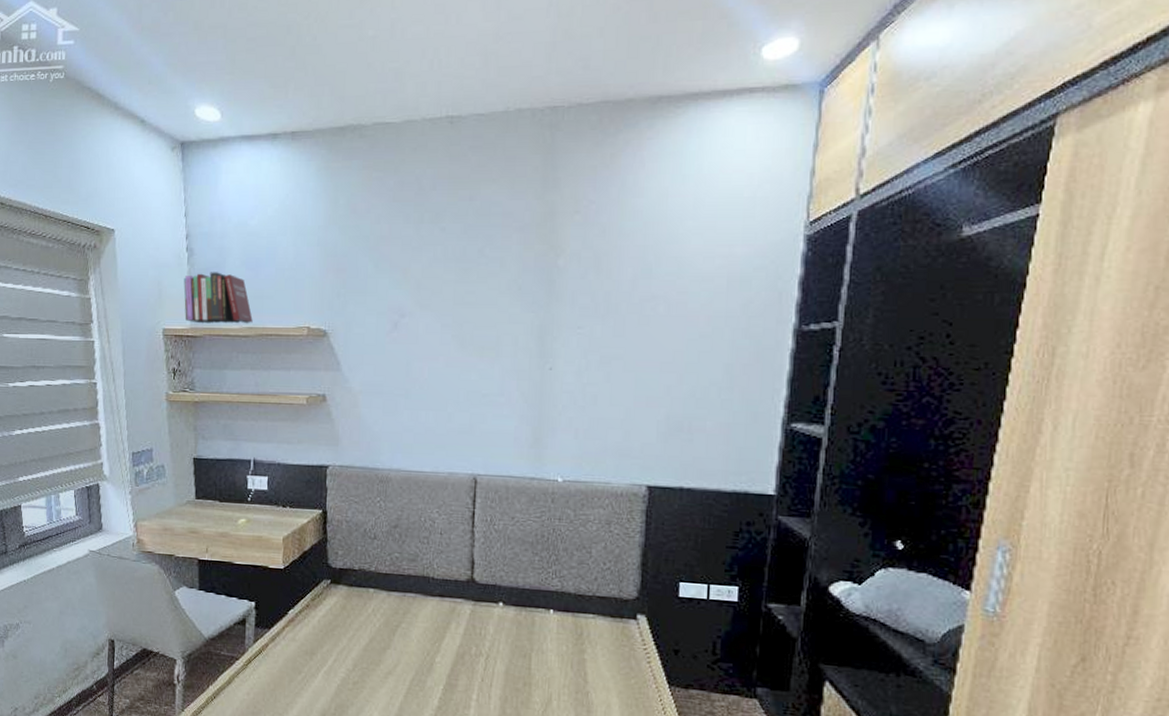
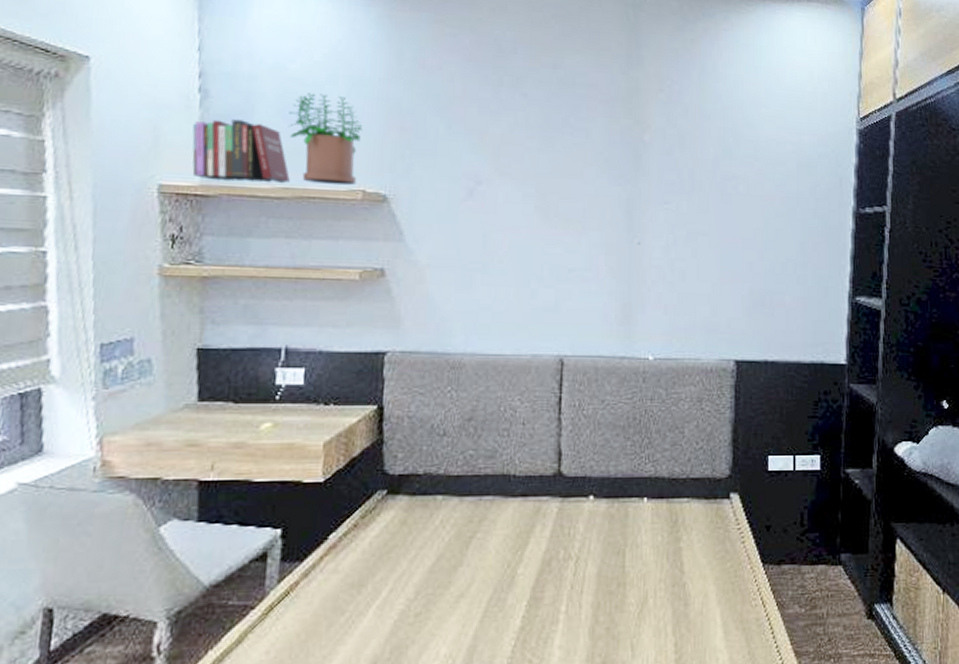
potted plant: none [250,244,307,324] -> present [287,93,363,186]

